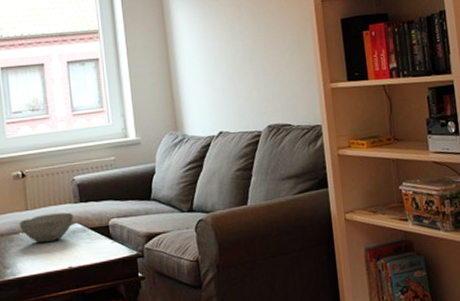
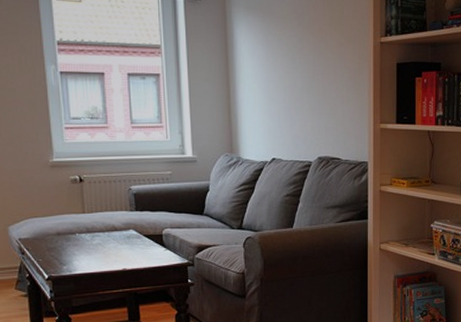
bowl: present [19,212,74,243] -> none [76,219,129,245]

